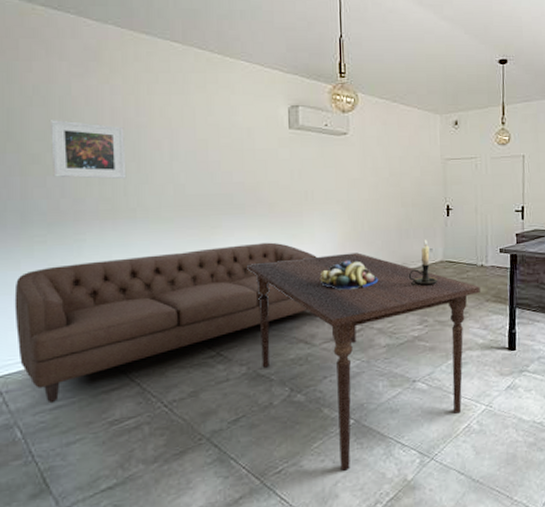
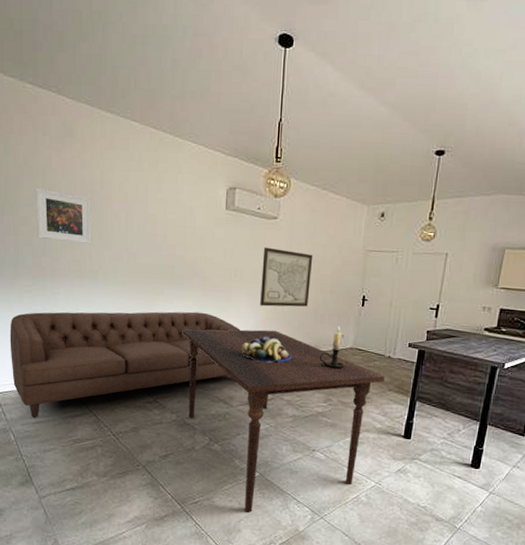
wall art: none [335,164,391,228] -> present [260,247,313,307]

